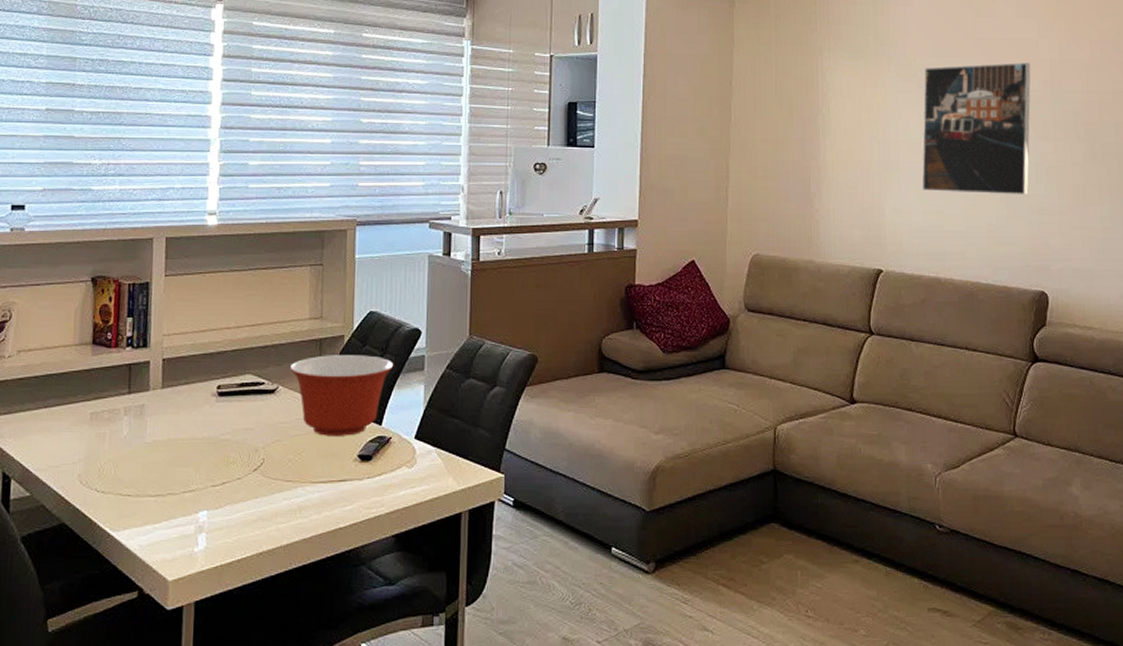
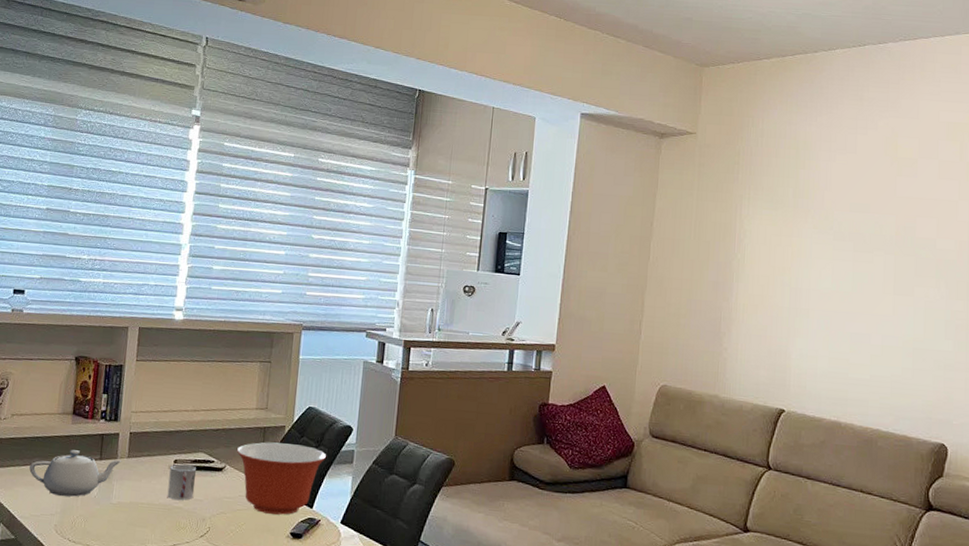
teapot: none [43,385,156,440] -> present [29,450,122,497]
cup: none [211,390,244,431] -> present [167,464,196,500]
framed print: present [921,62,1031,195] -> none [829,221,949,351]

